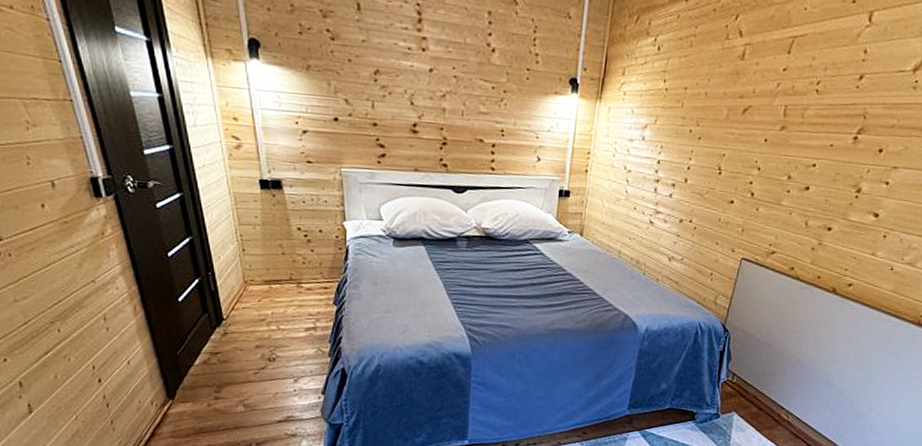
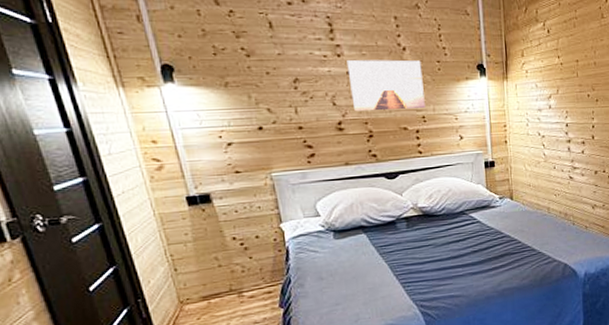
wall art: none [430,56,509,120] -> present [347,59,425,112]

